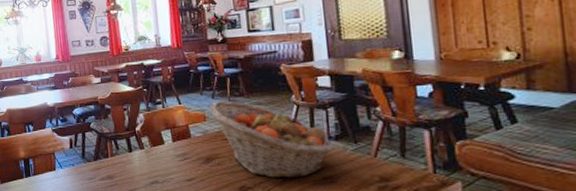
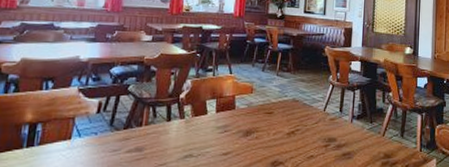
fruit basket: present [209,100,335,178] -> none [257,74,356,153]

